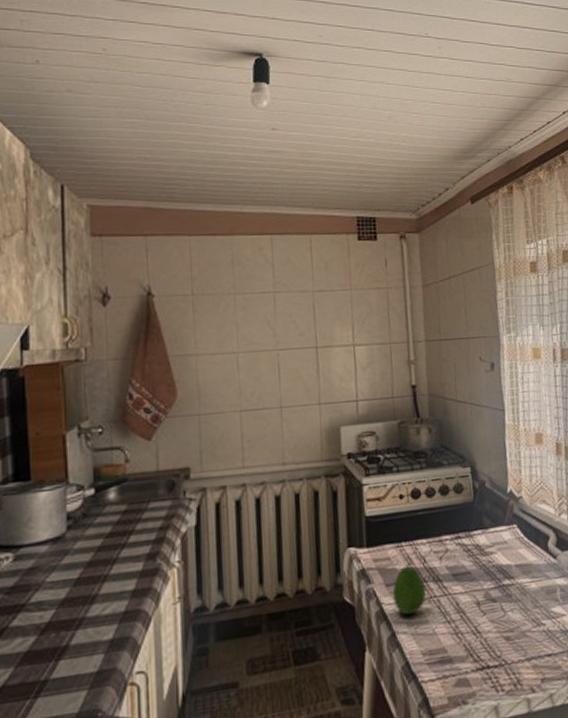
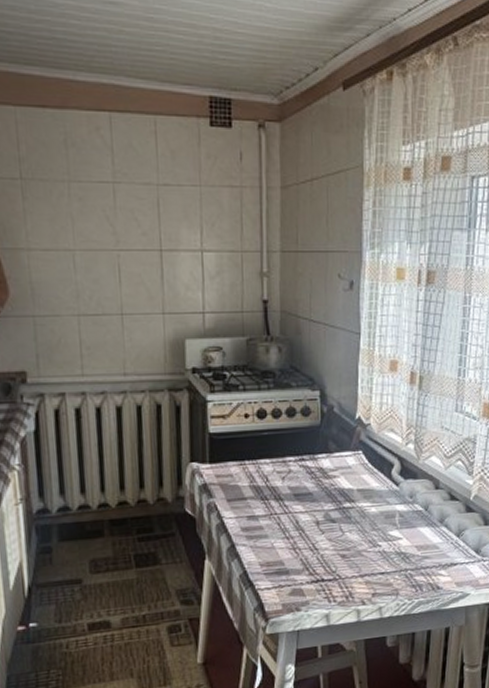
fruit: present [392,565,426,615] -> none [233,483,266,529]

